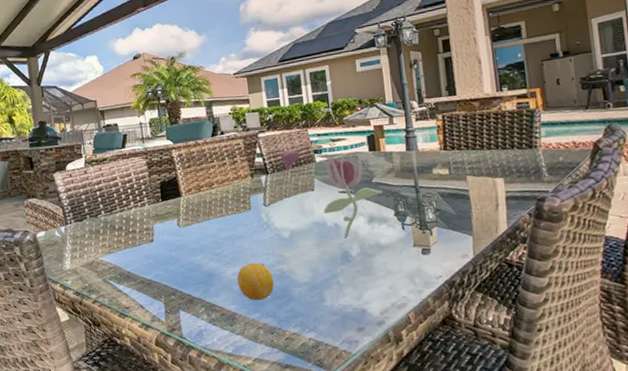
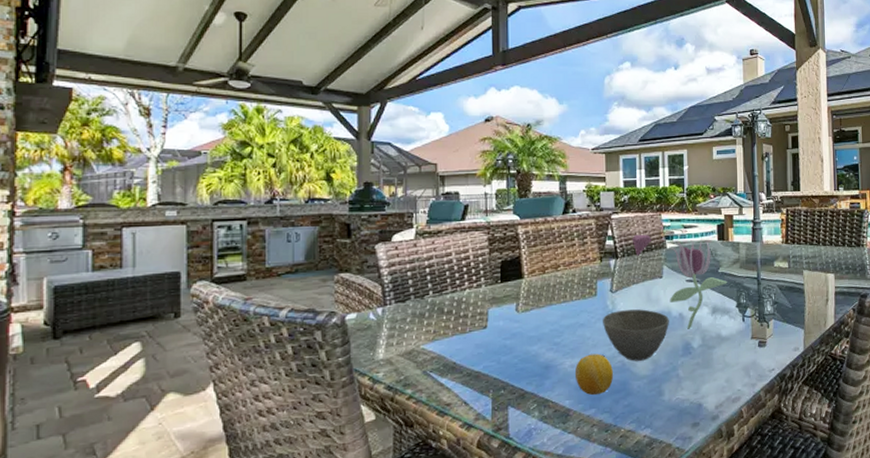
bowl: none [258,220,325,270] -> present [602,309,669,361]

